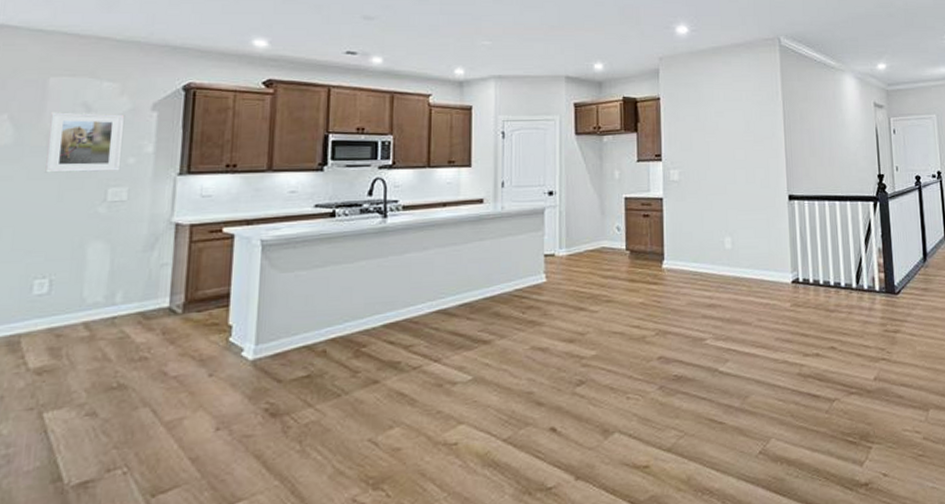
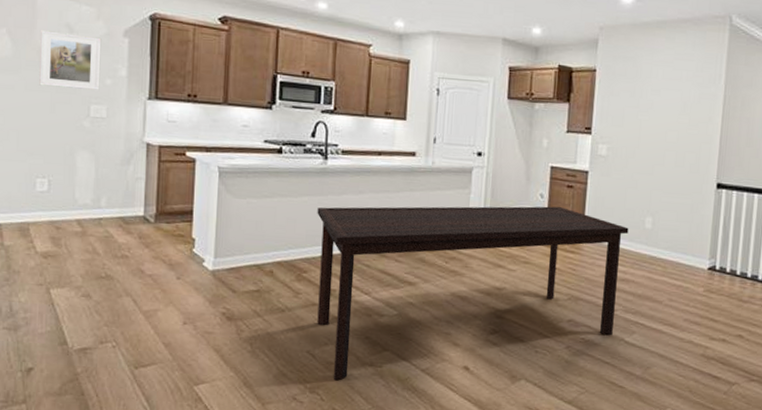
dining table: none [376,237,709,470] -> present [317,206,629,381]

